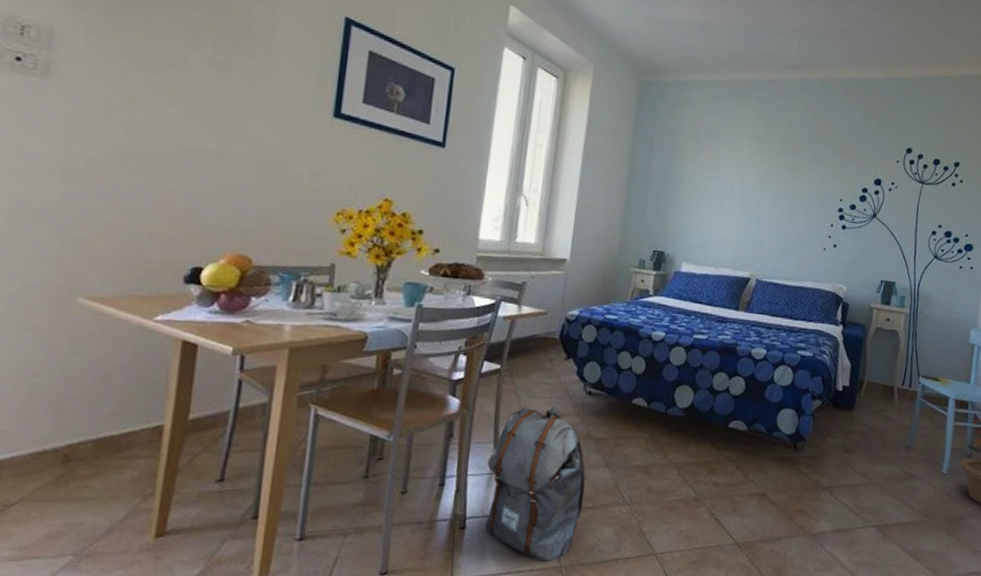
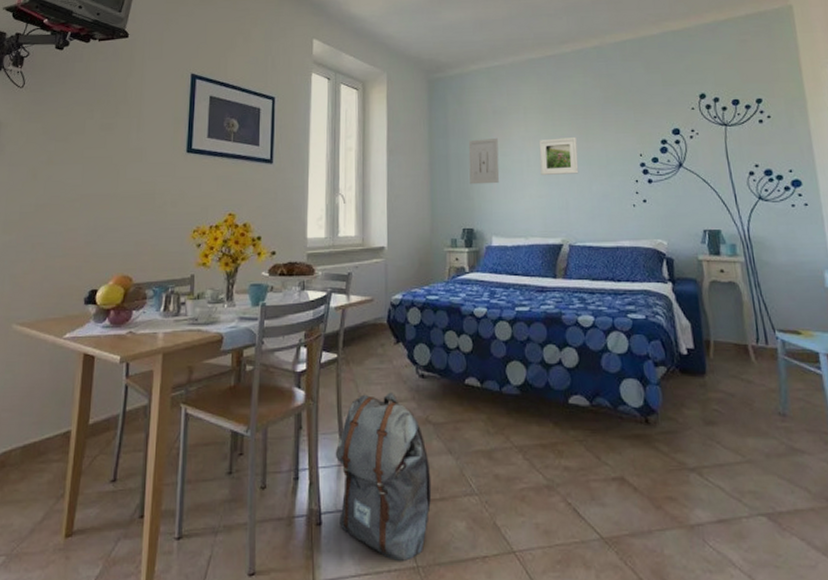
wall art: none [668,157,705,208] -> present [468,137,500,185]
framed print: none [742,169,784,210] -> present [539,138,579,175]

